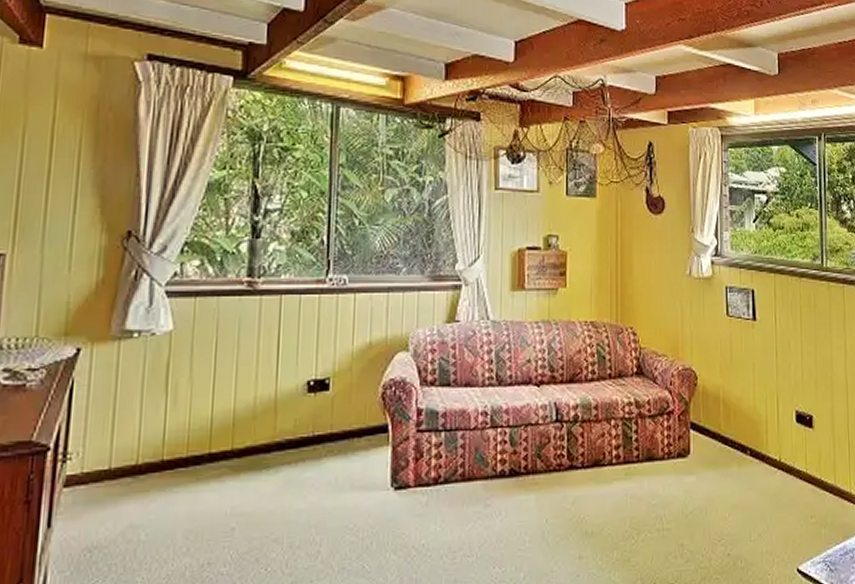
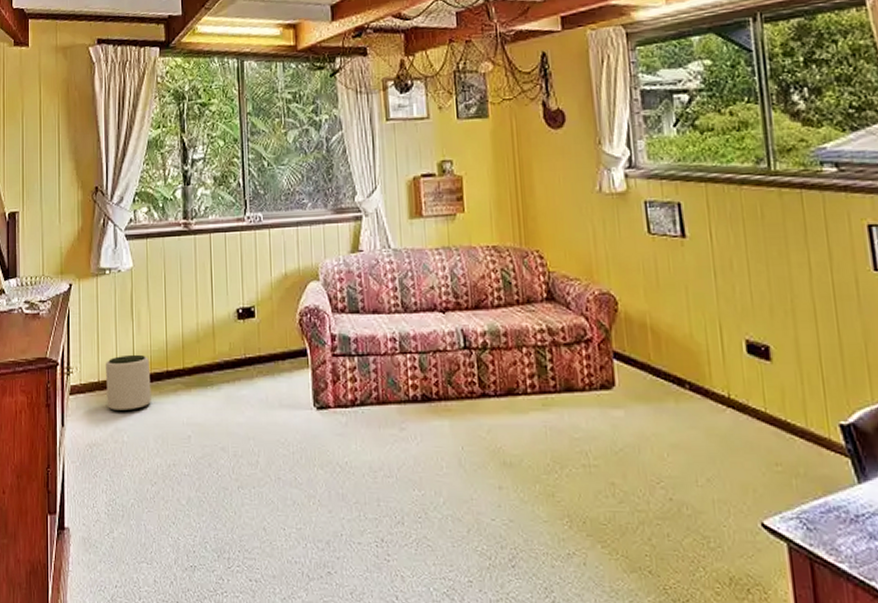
plant pot: none [119,434,186,505] -> present [105,354,151,412]

